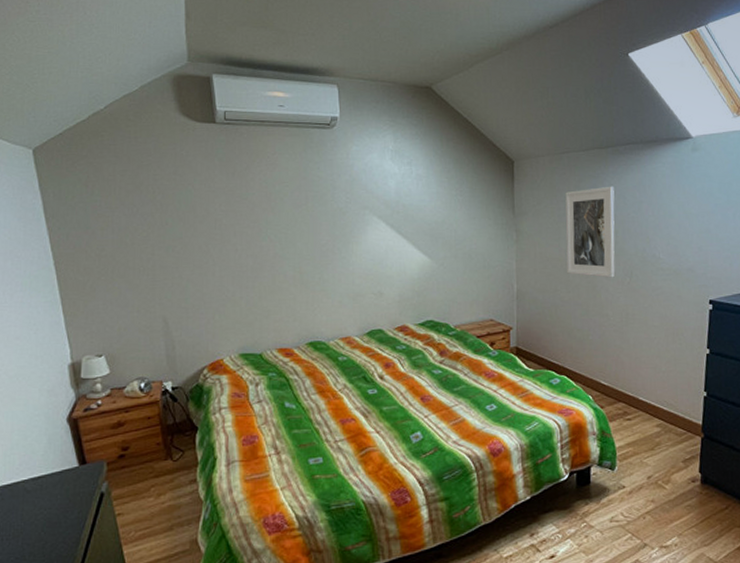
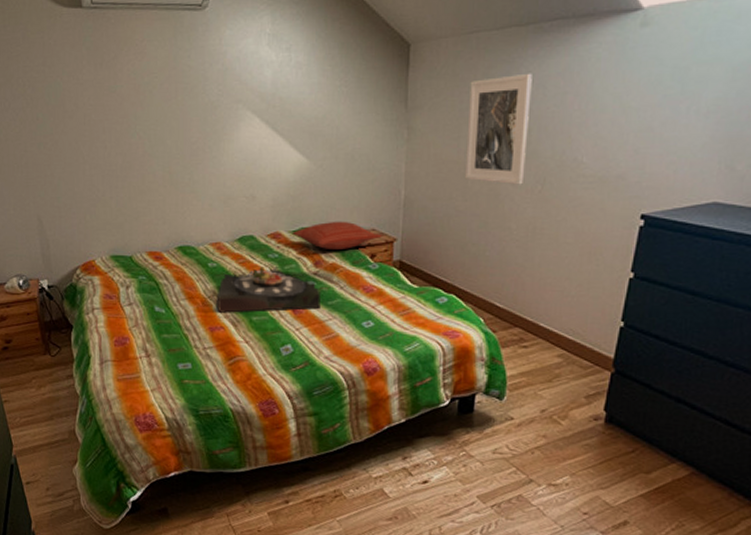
serving tray: none [348,358,447,405] -> present [218,267,320,313]
pillow: none [417,313,500,341] -> present [291,221,382,251]

